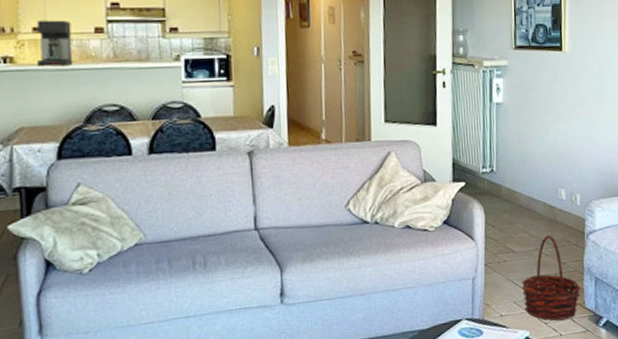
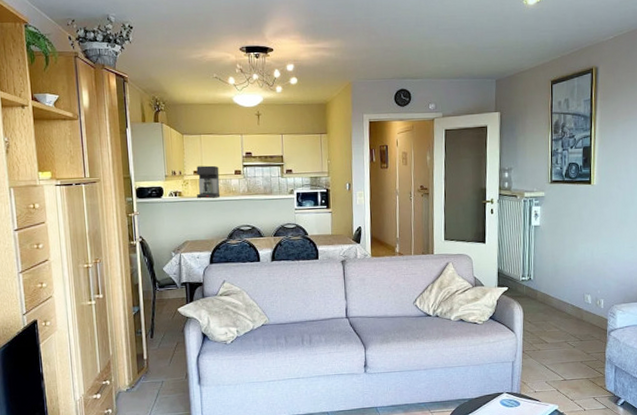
basket: present [522,235,581,321] -> none [553,331,603,399]

